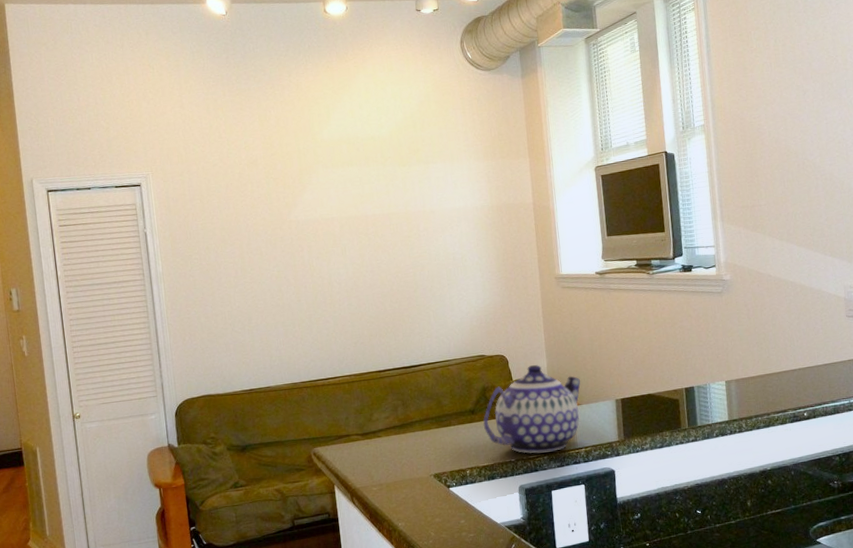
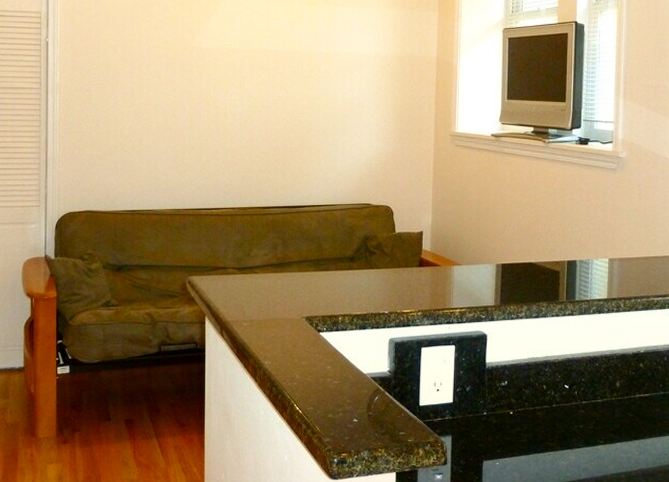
teapot: present [483,364,581,453] -> none [360,219,464,308]

